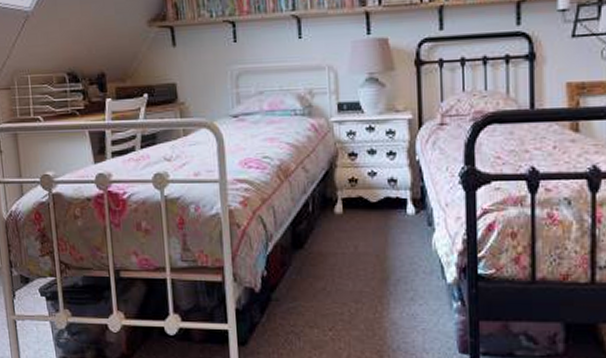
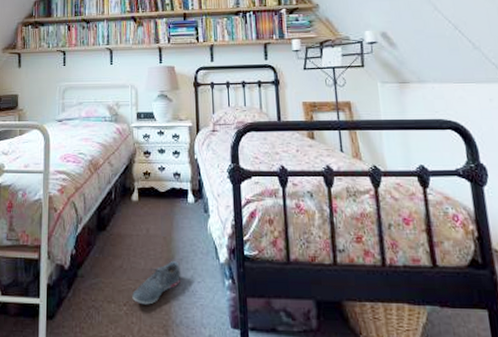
shoe: none [339,282,397,330] -> present [132,261,180,305]

